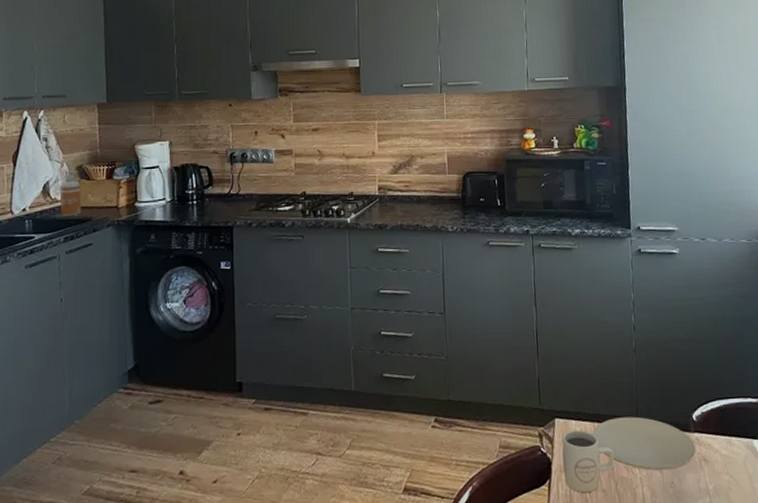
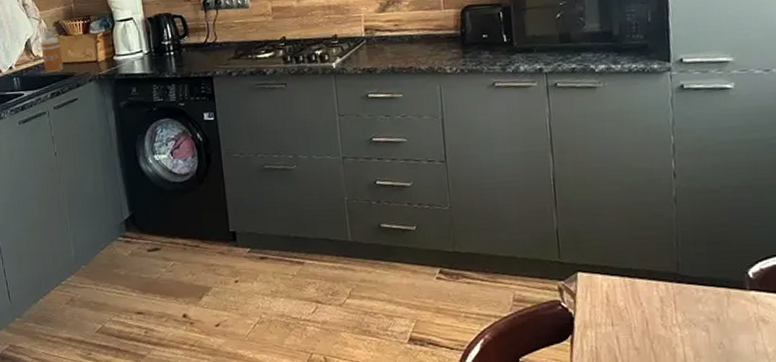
mug: present [561,430,615,493] -> none [586,285,650,351]
plate: present [592,416,696,471] -> none [622,272,752,330]

